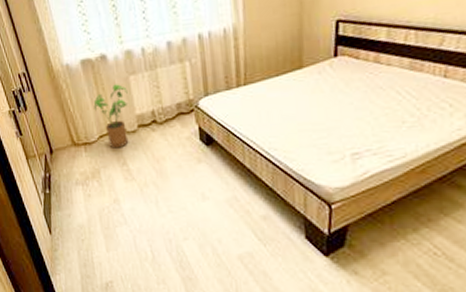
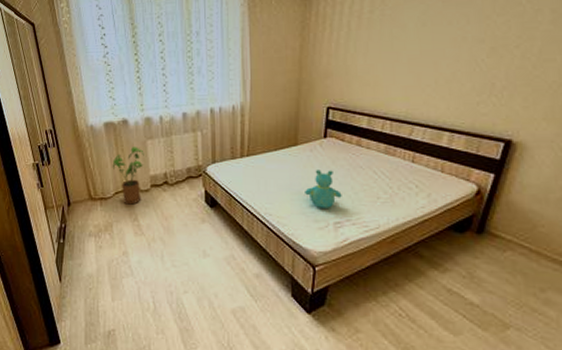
teddy bear: none [314,93,359,138] -> present [305,170,342,208]

